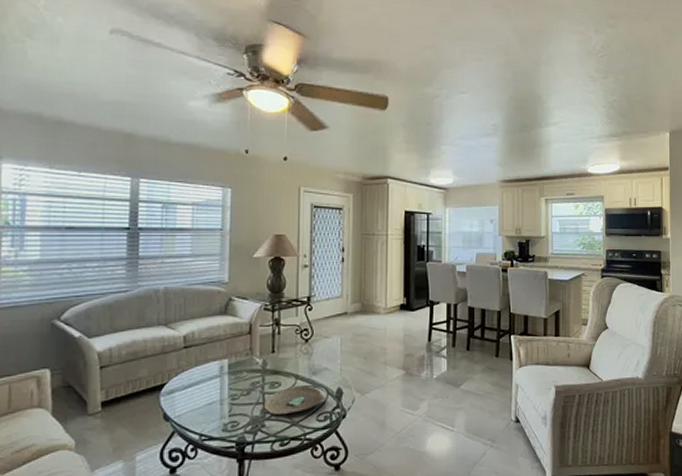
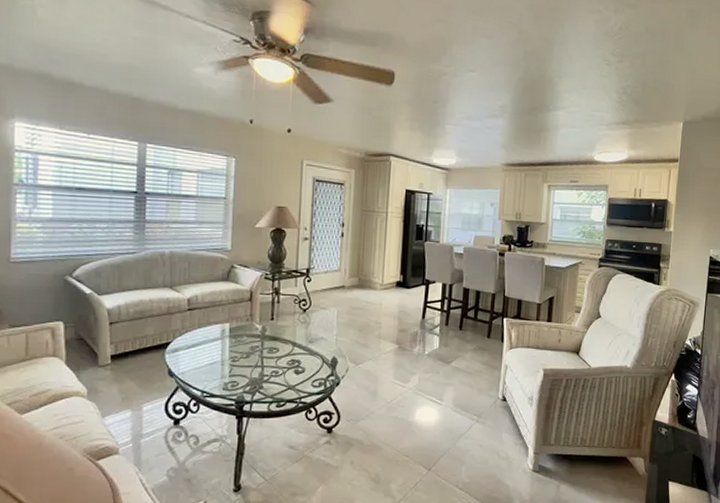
decorative bowl: present [265,384,327,415] -> none [263,352,322,378]

